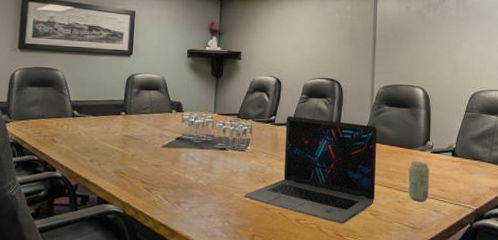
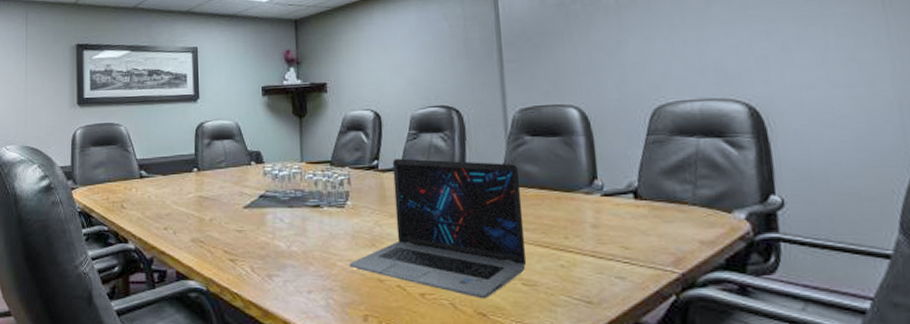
beverage can: present [408,161,429,202] -> none [571,209,606,265]

